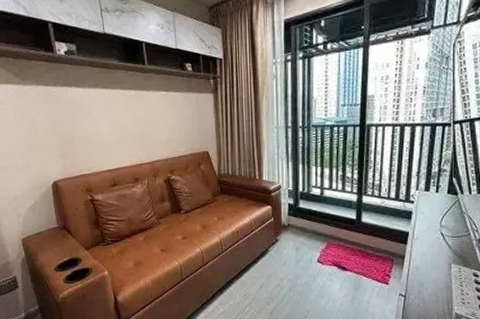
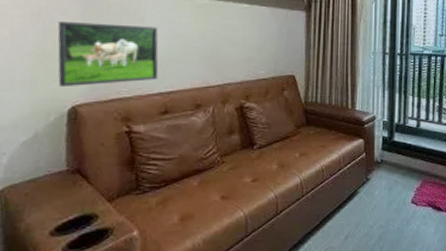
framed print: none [36,117,106,168] -> present [57,22,159,88]

